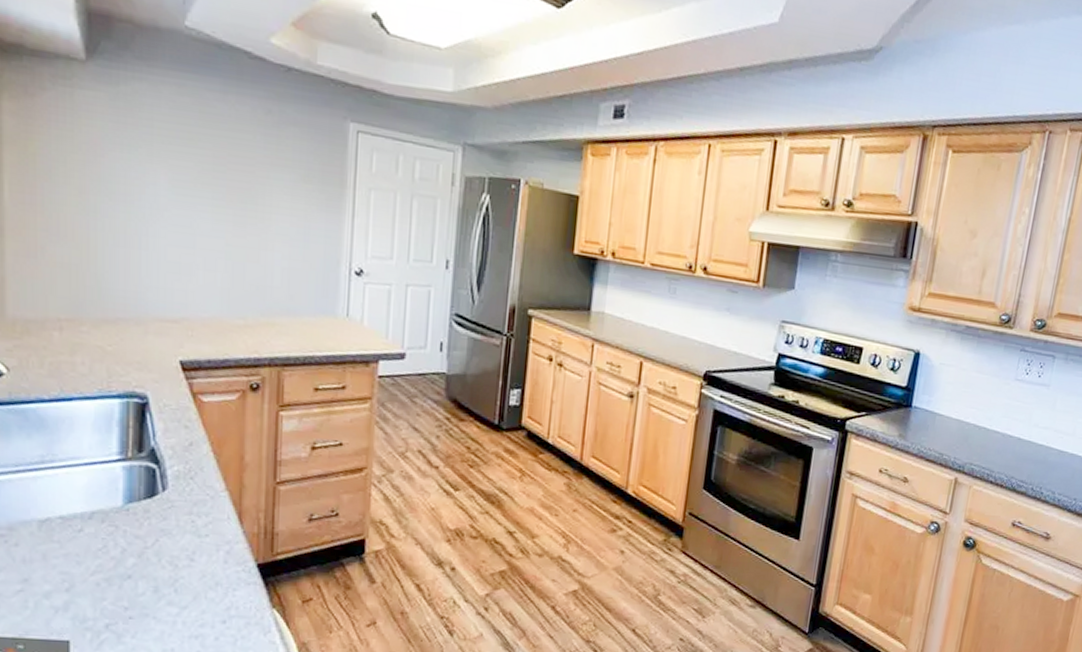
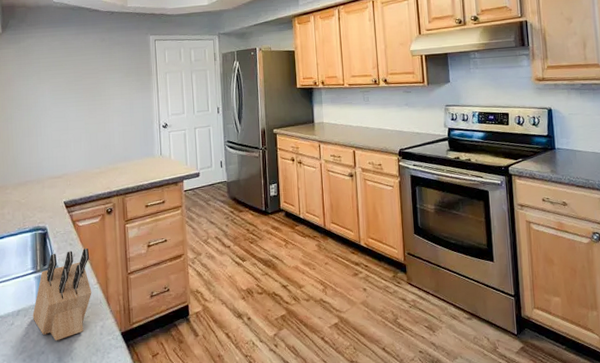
knife block: none [115,435,216,564] -> present [32,248,92,341]

